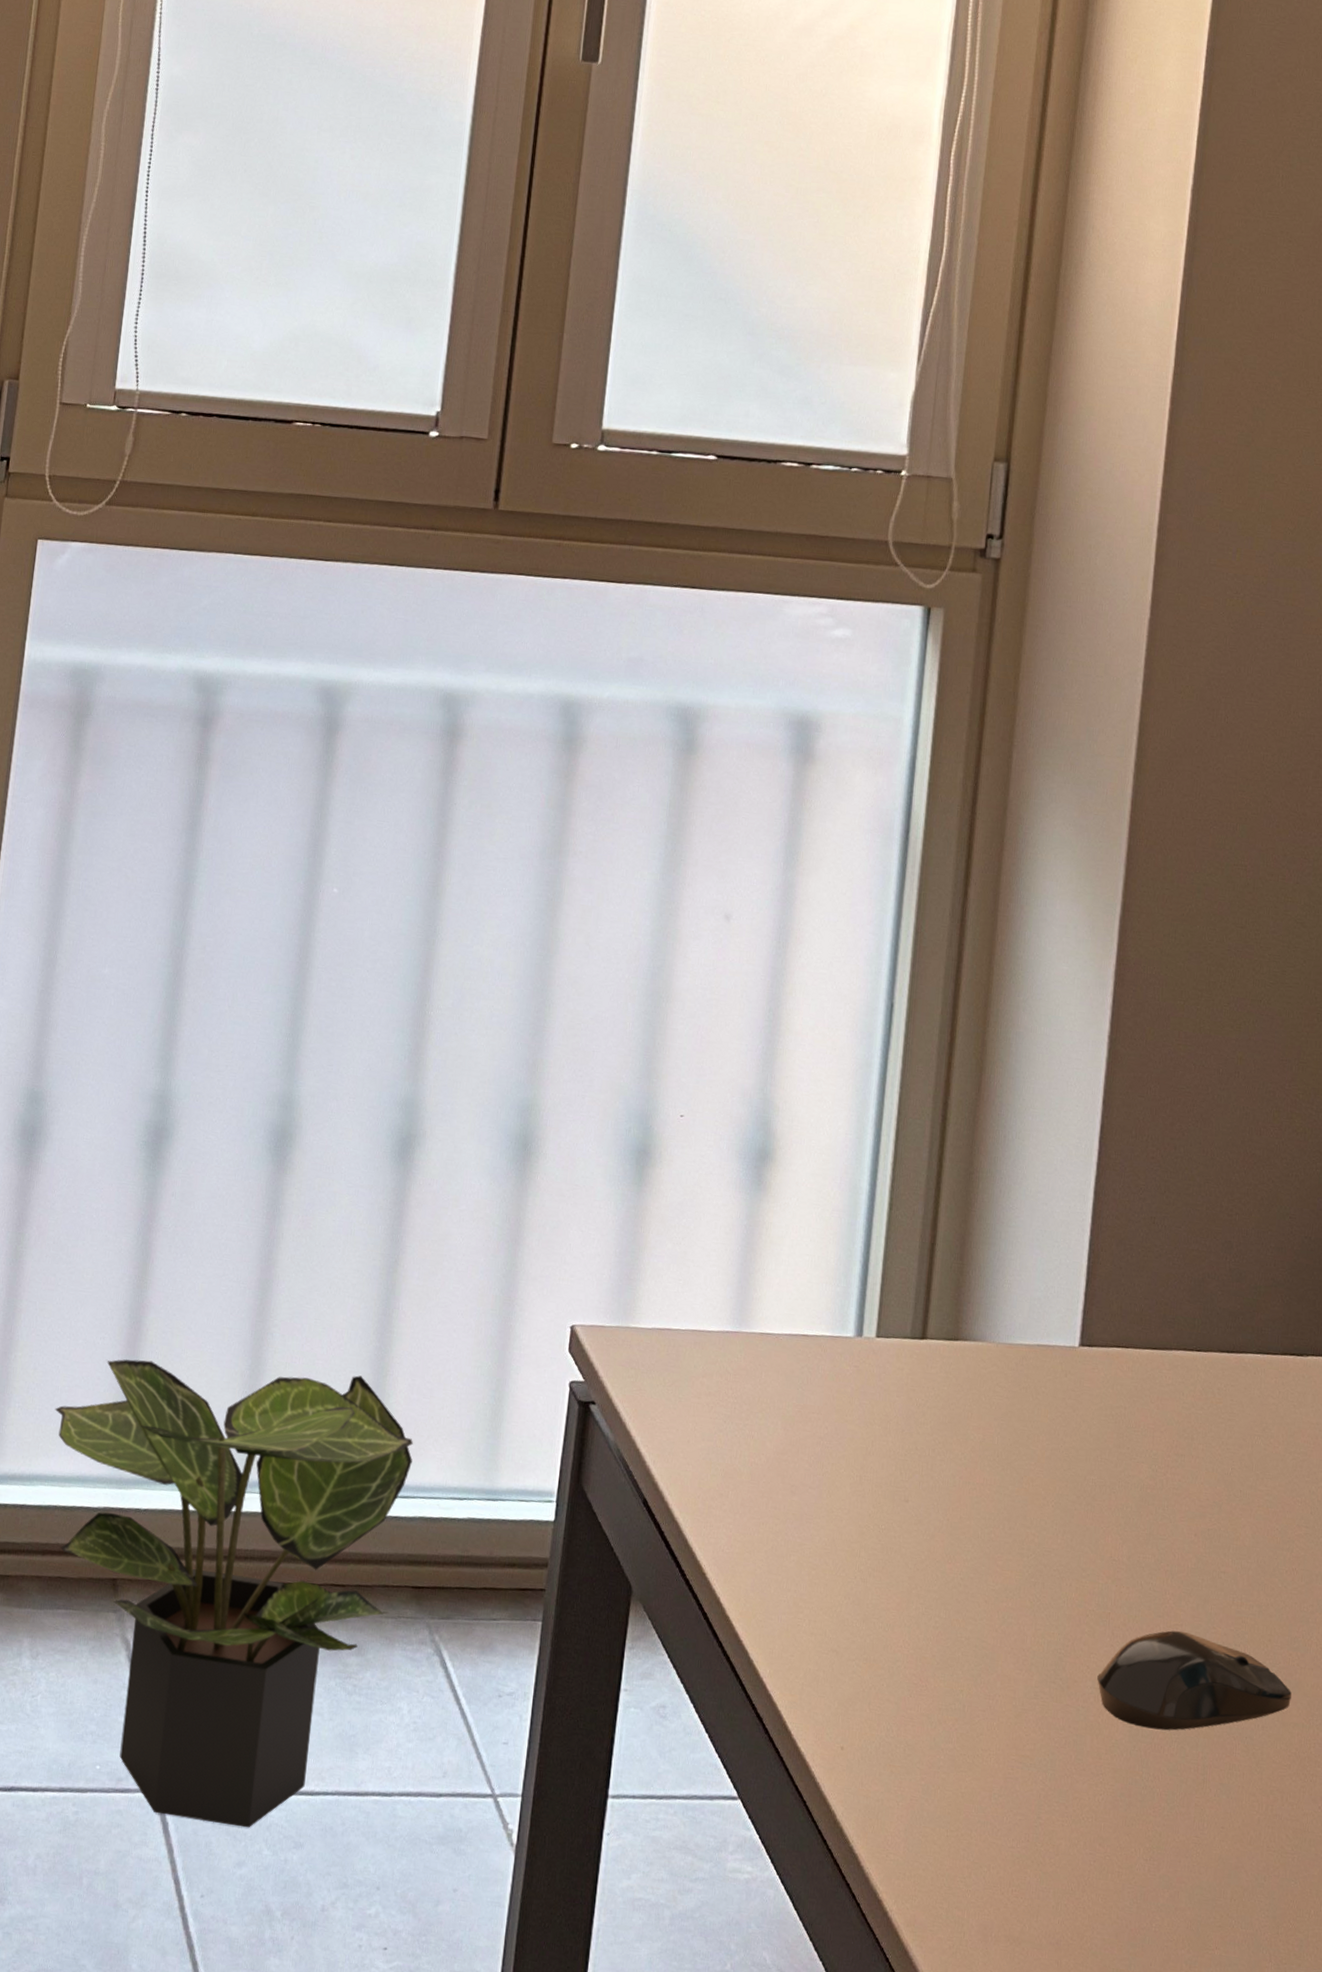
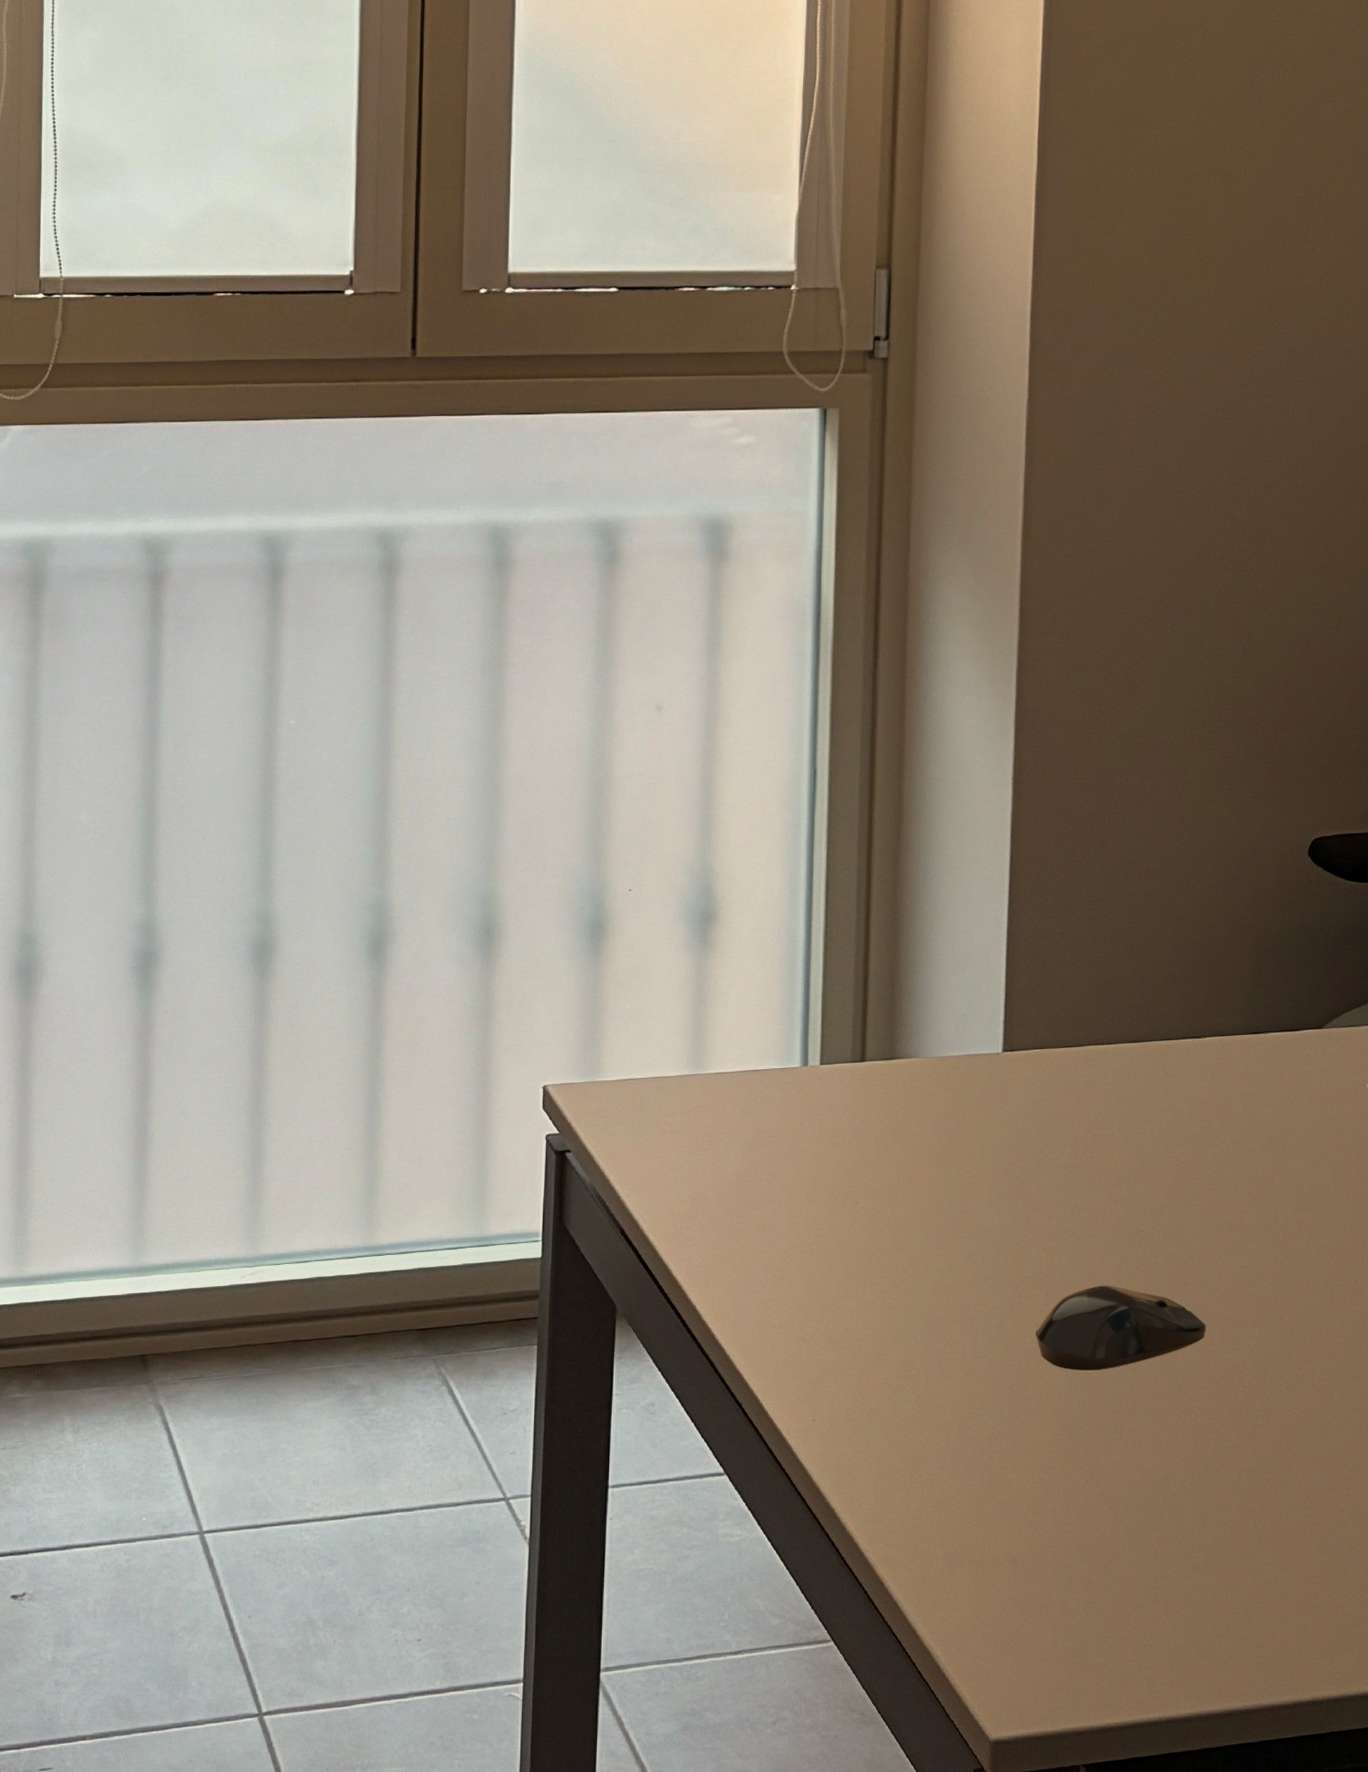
potted plant: present [54,1359,414,1828] -> none [73,1152,408,1554]

